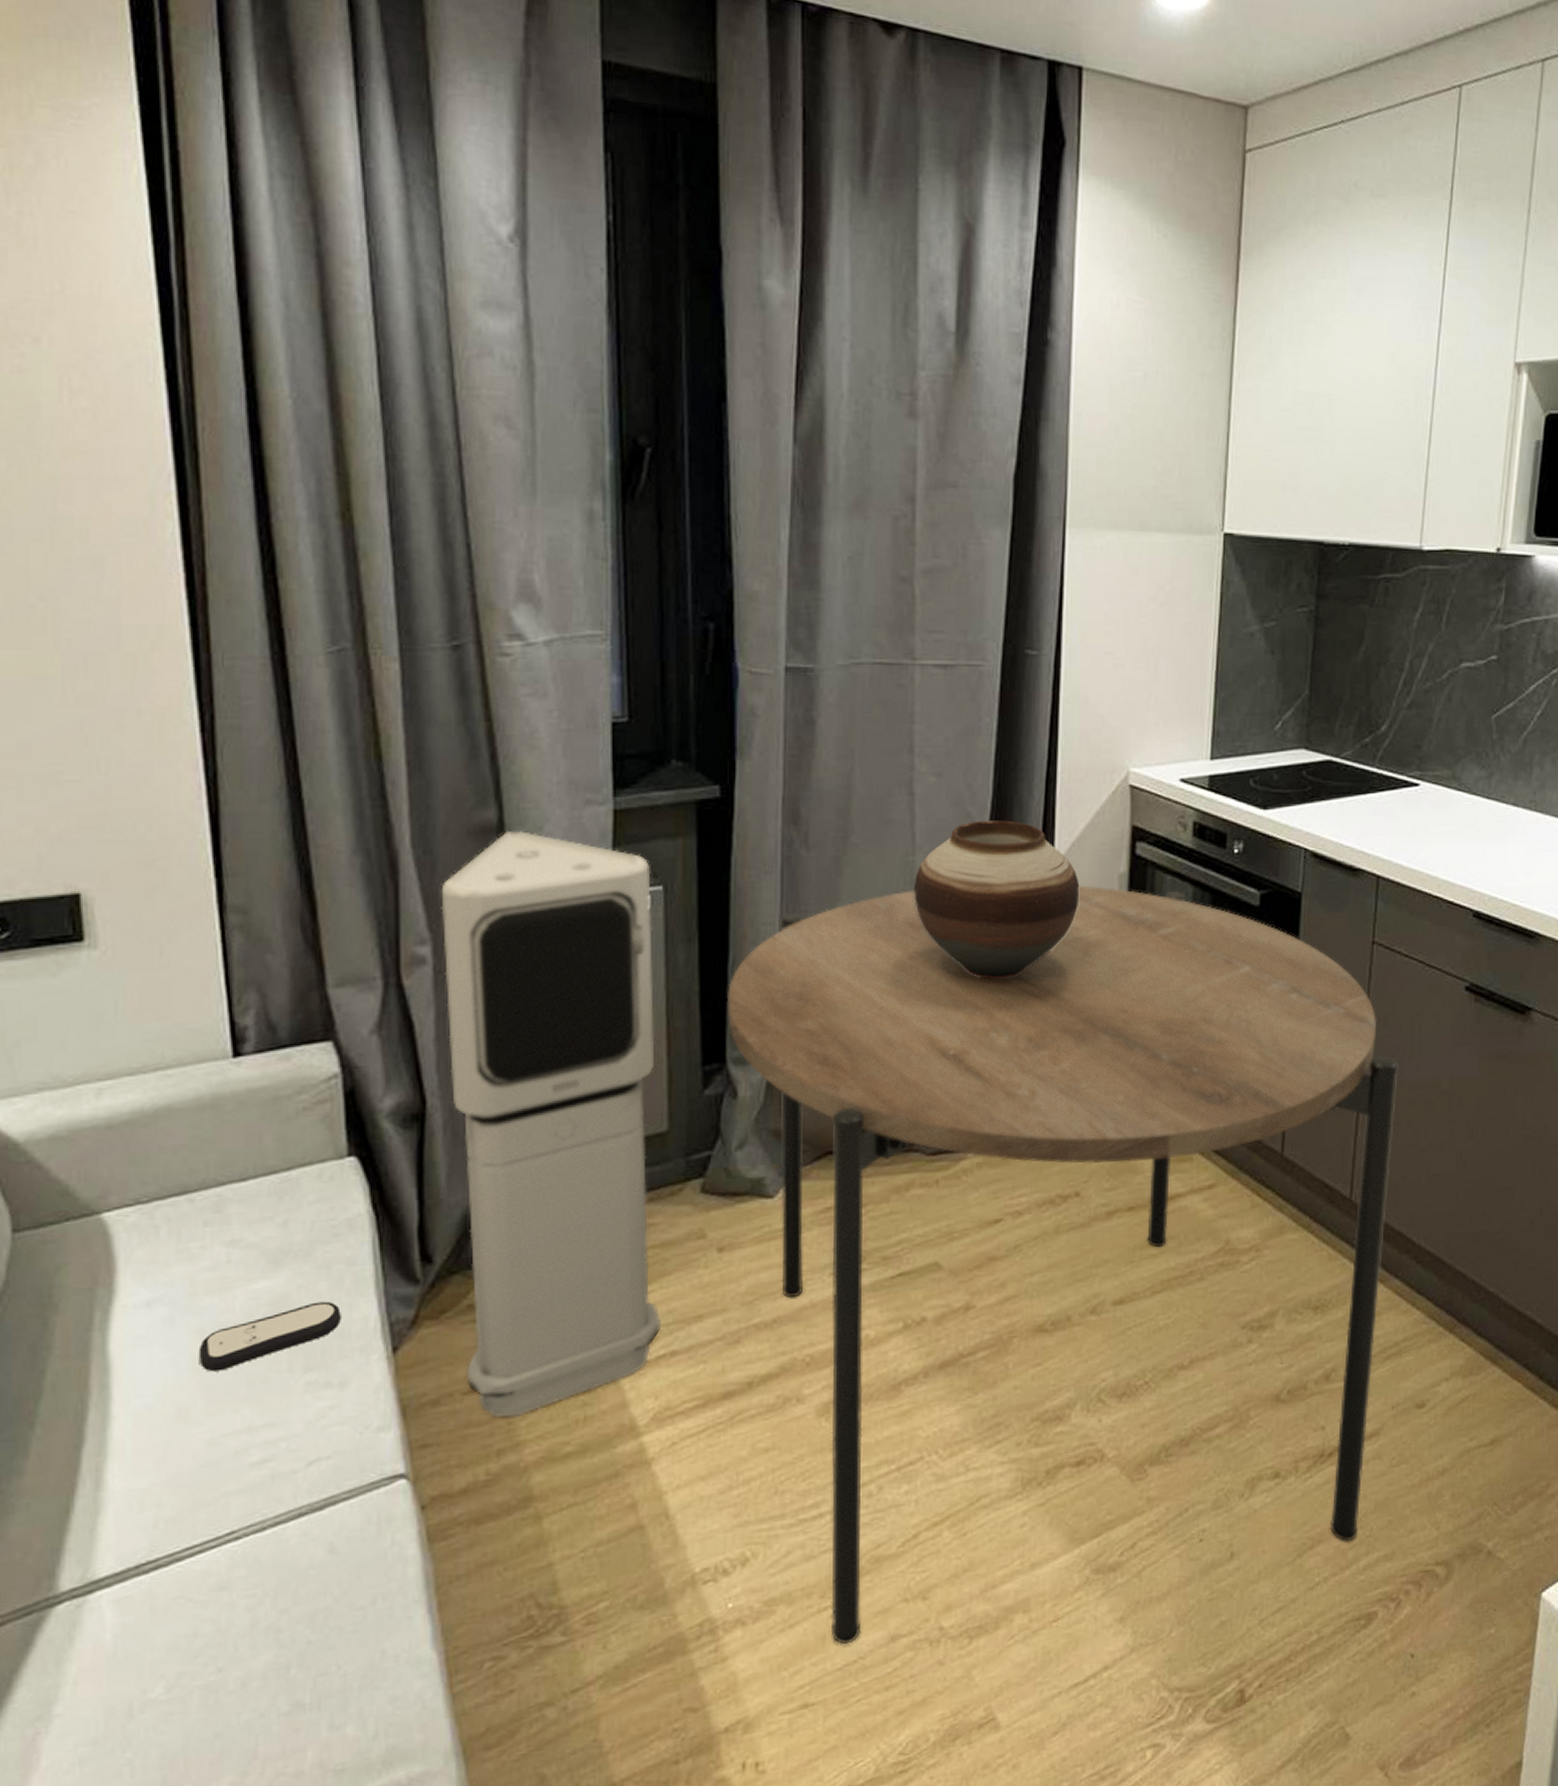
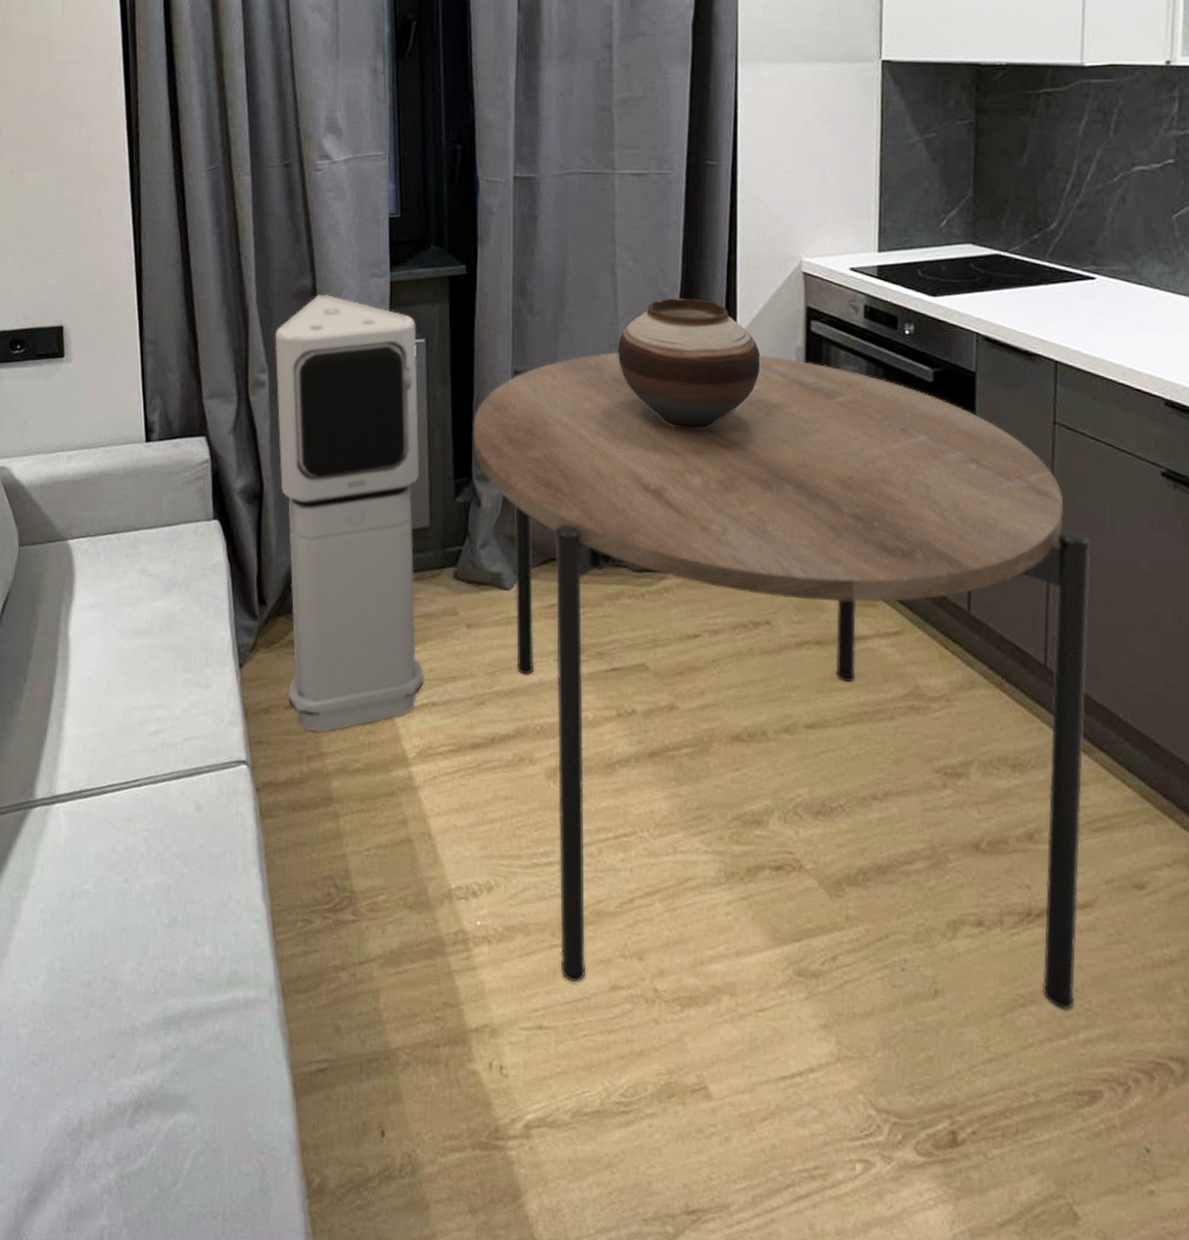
remote control: present [198,1301,343,1372] -> none [120,622,208,662]

